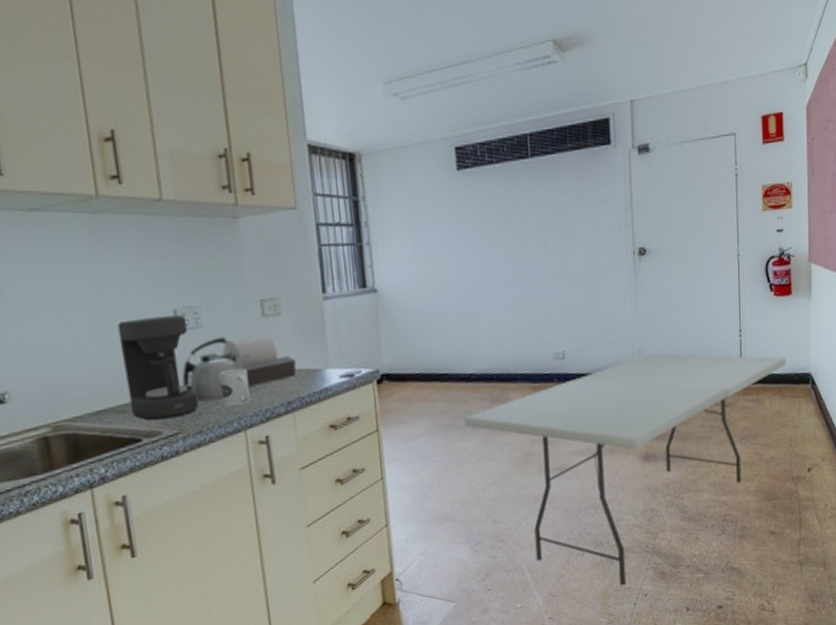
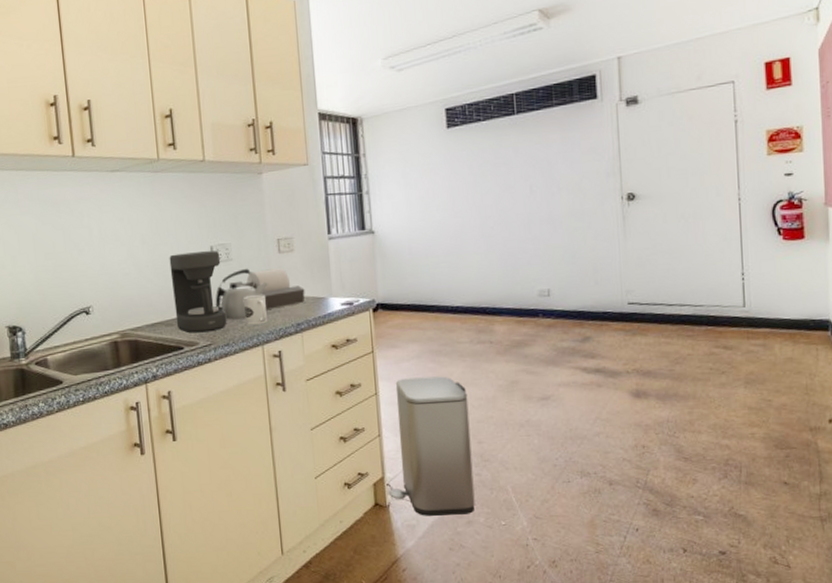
pedal bin: none [399,452,491,610] -> present [390,376,475,516]
folding table: present [464,353,786,585] -> none [451,294,799,517]

